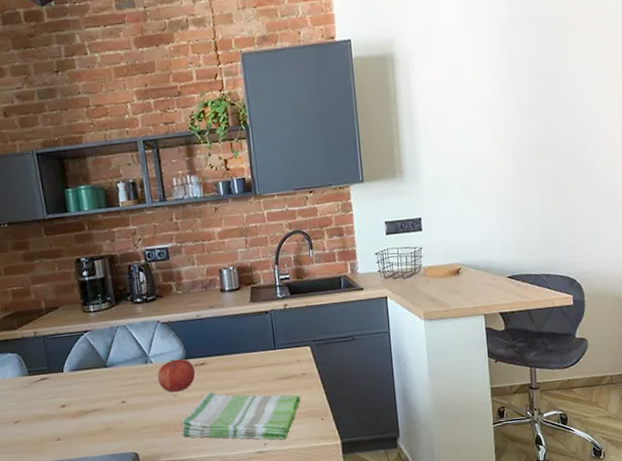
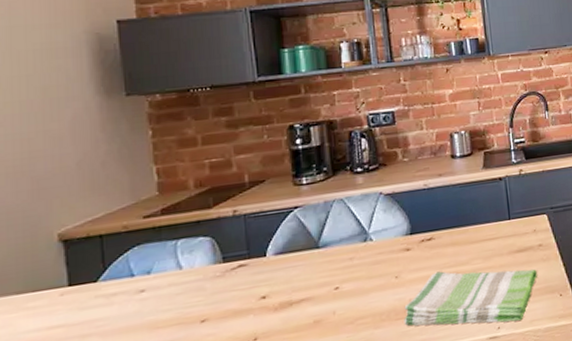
fruit: present [157,358,196,393] -> none [377,234,422,274]

